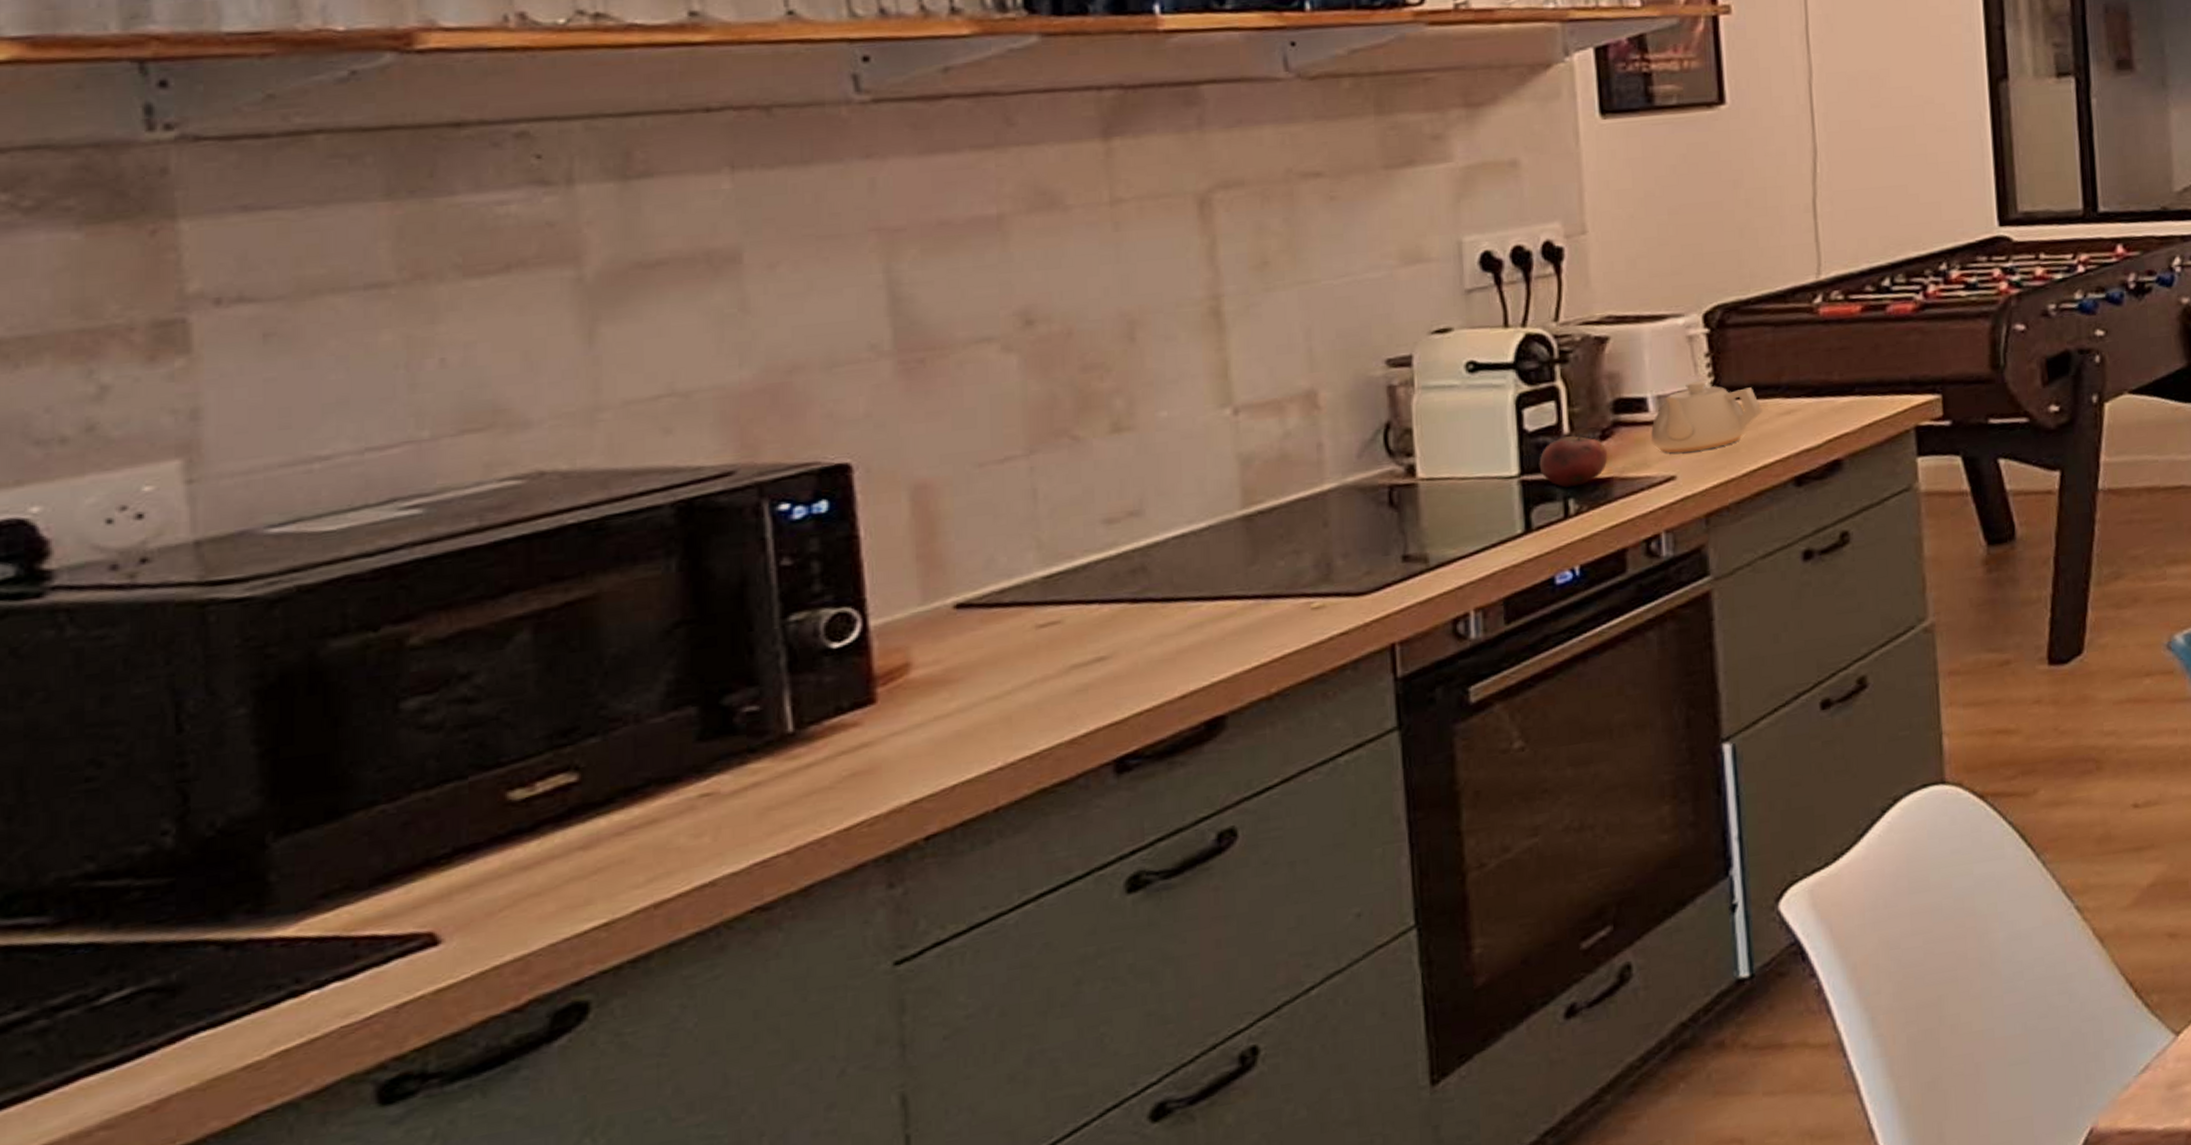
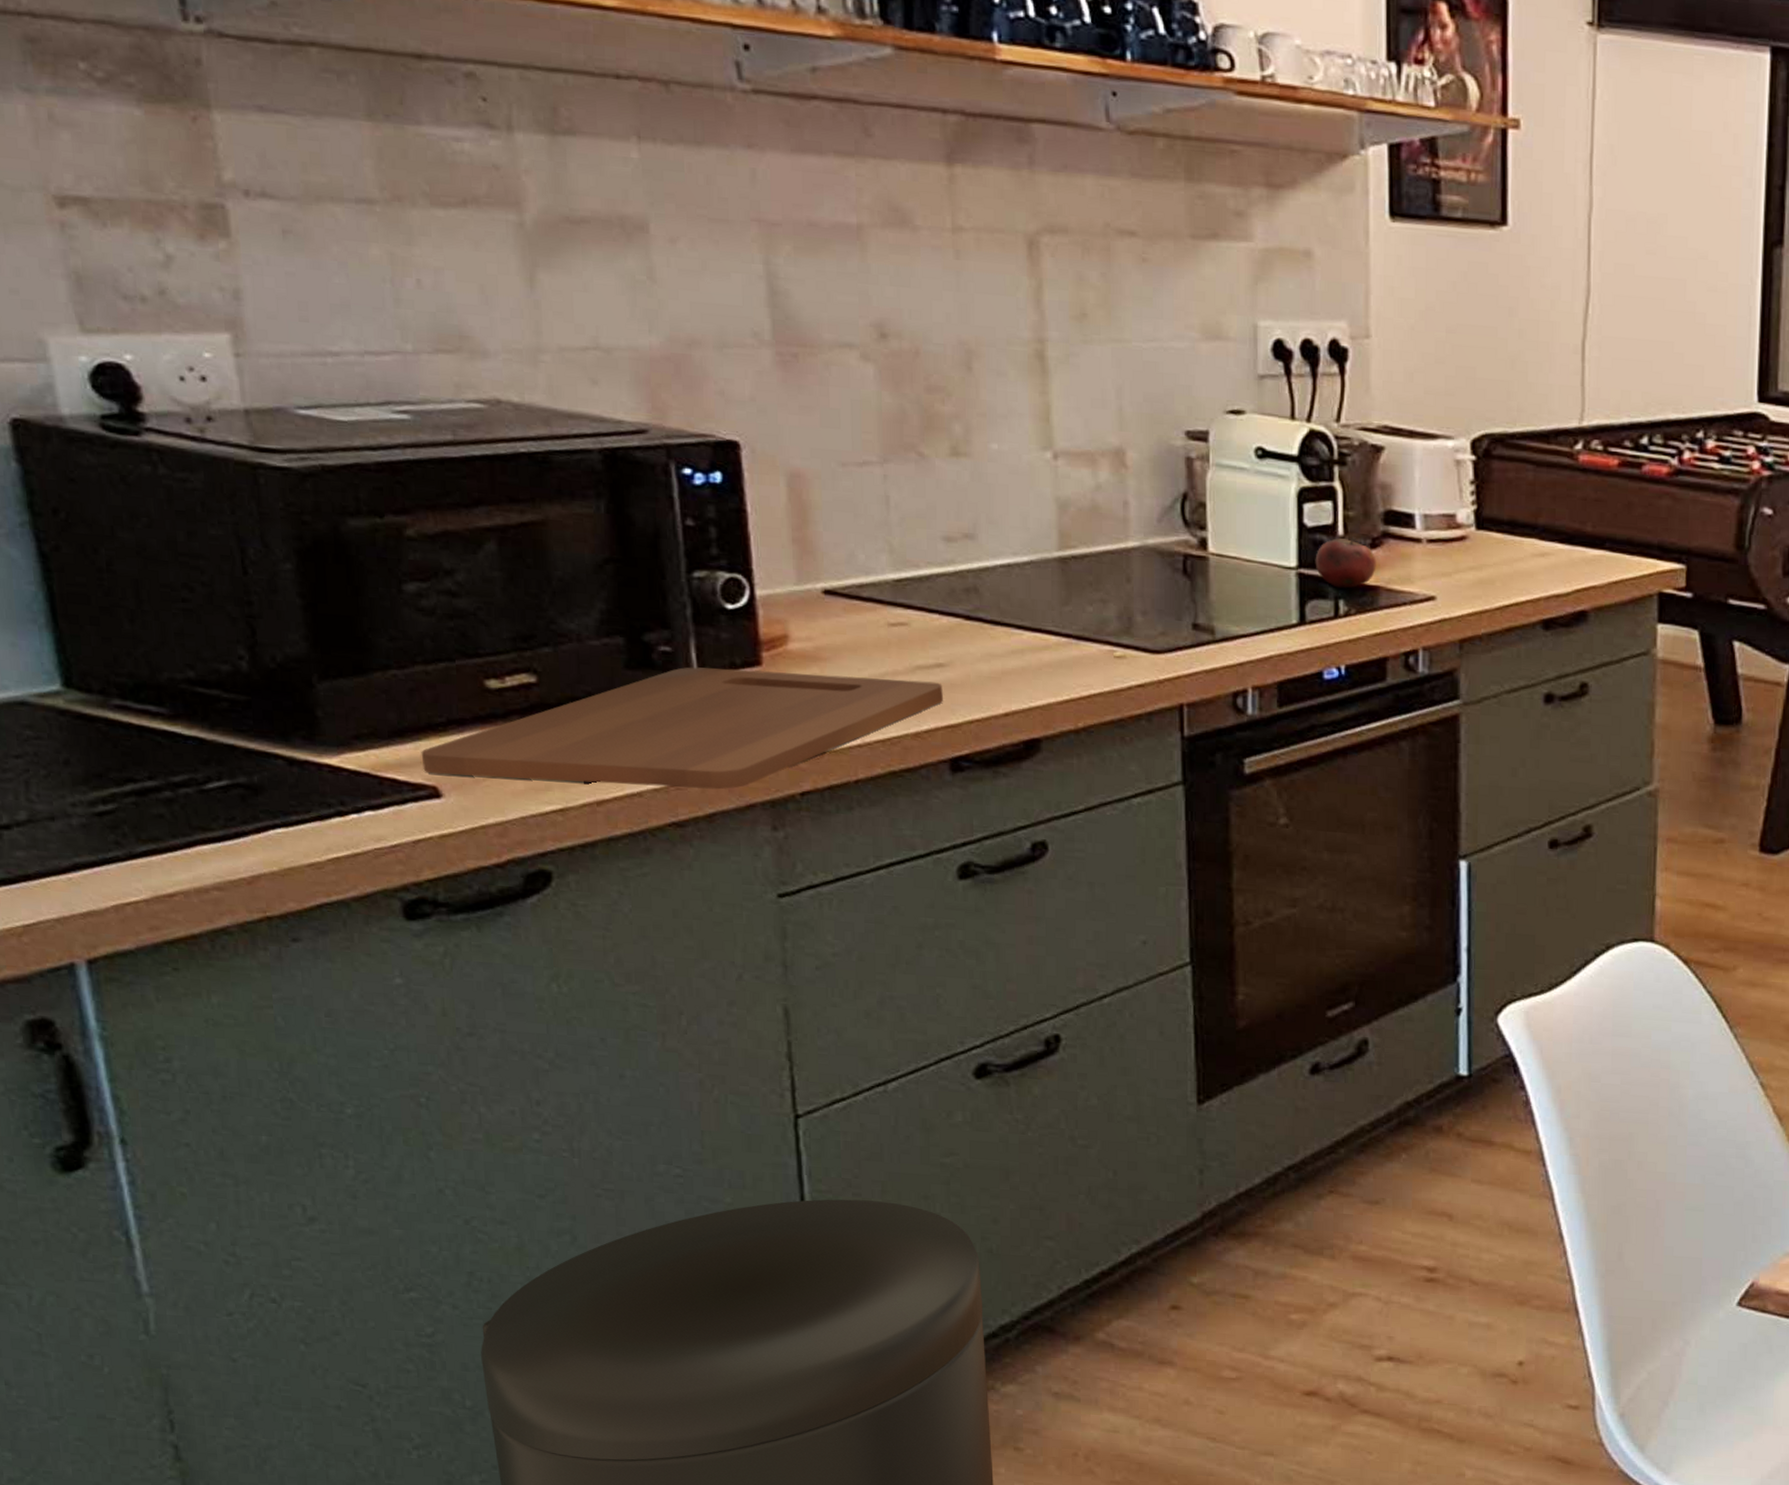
cutting board: none [414,678,1105,919] -> present [421,667,943,790]
teapot: present [1650,381,1763,454] -> none [1415,507,1519,577]

